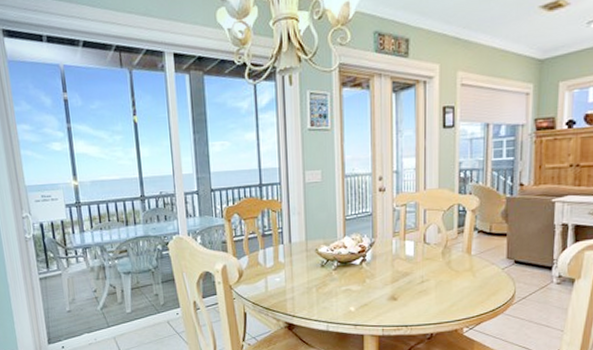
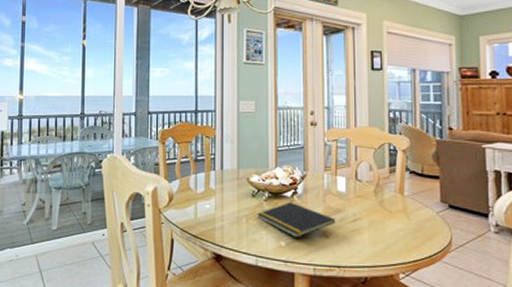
notepad: none [326,269,404,303] -> present [257,202,336,238]

